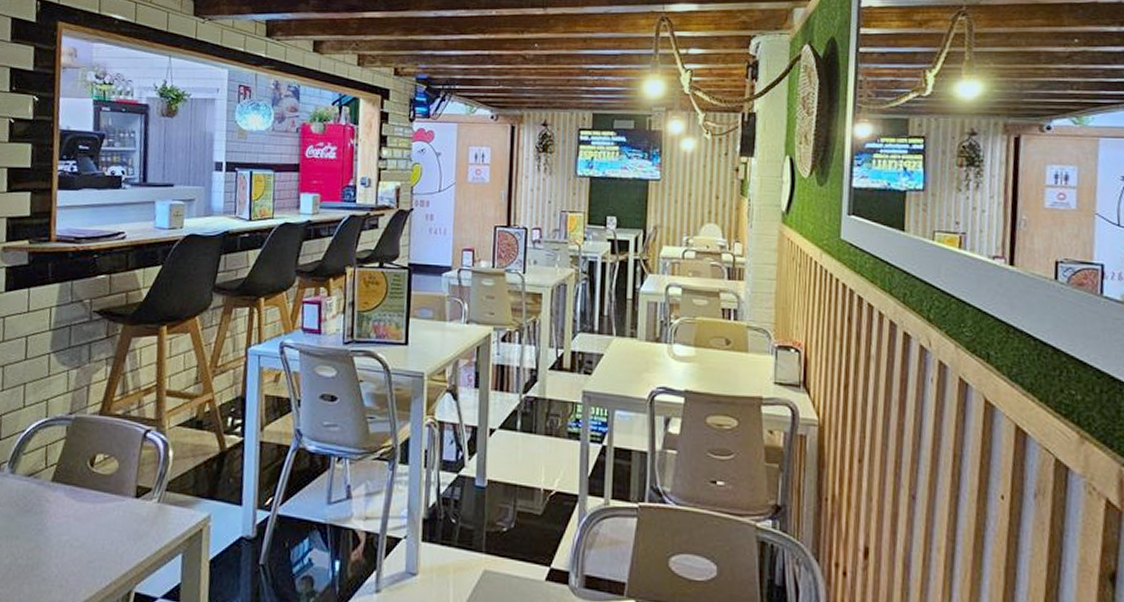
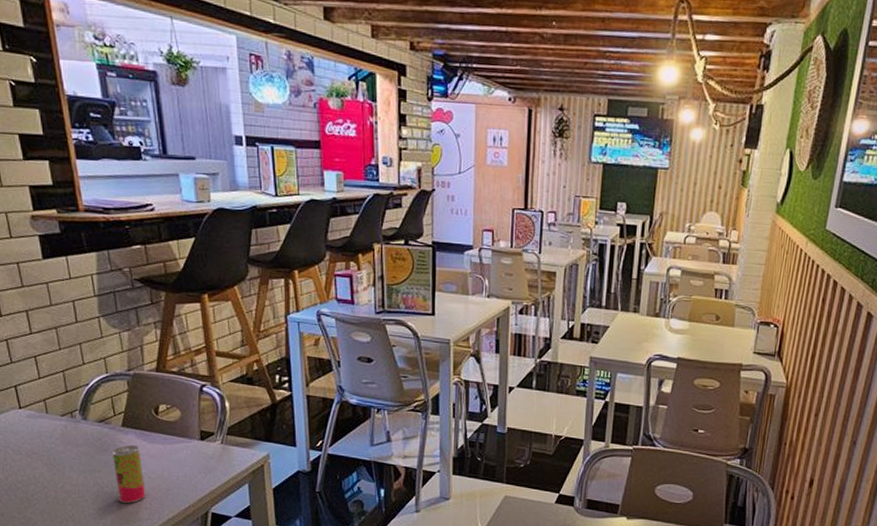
beverage can: none [31,504,67,580] -> present [111,445,147,503]

